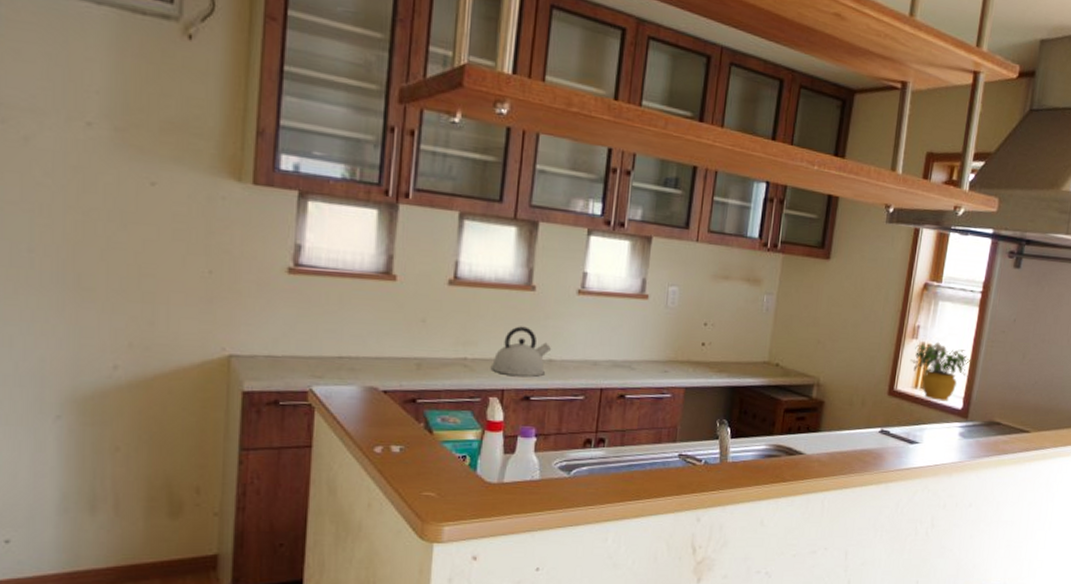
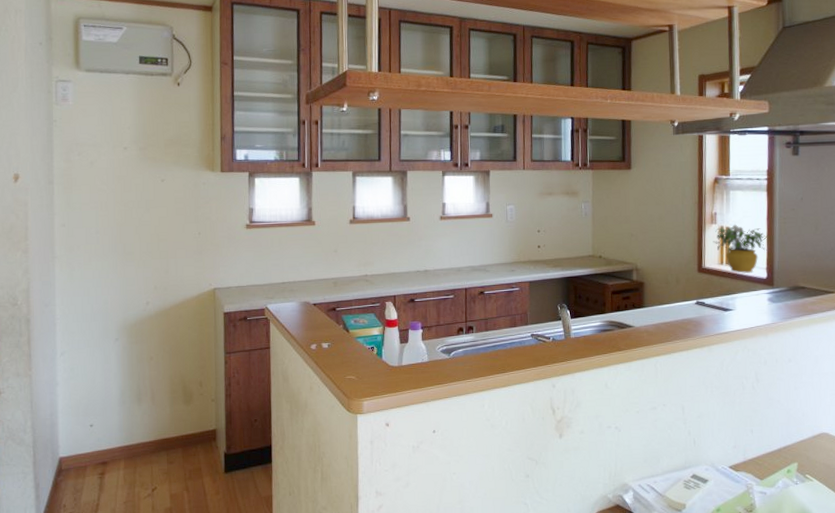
kettle: present [490,326,552,378] -> none [384,247,426,285]

